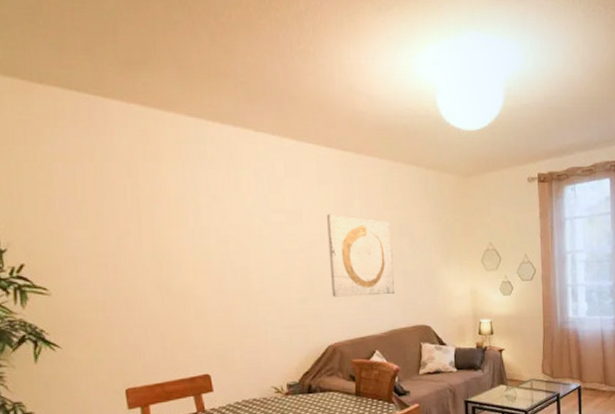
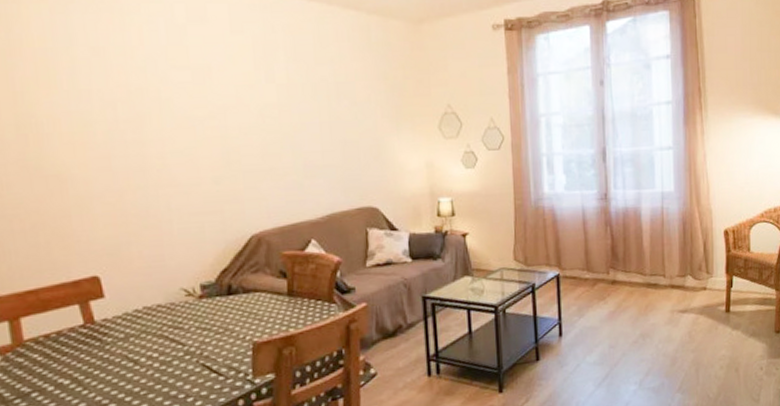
wall art: present [327,214,394,297] -> none [244,71,332,175]

